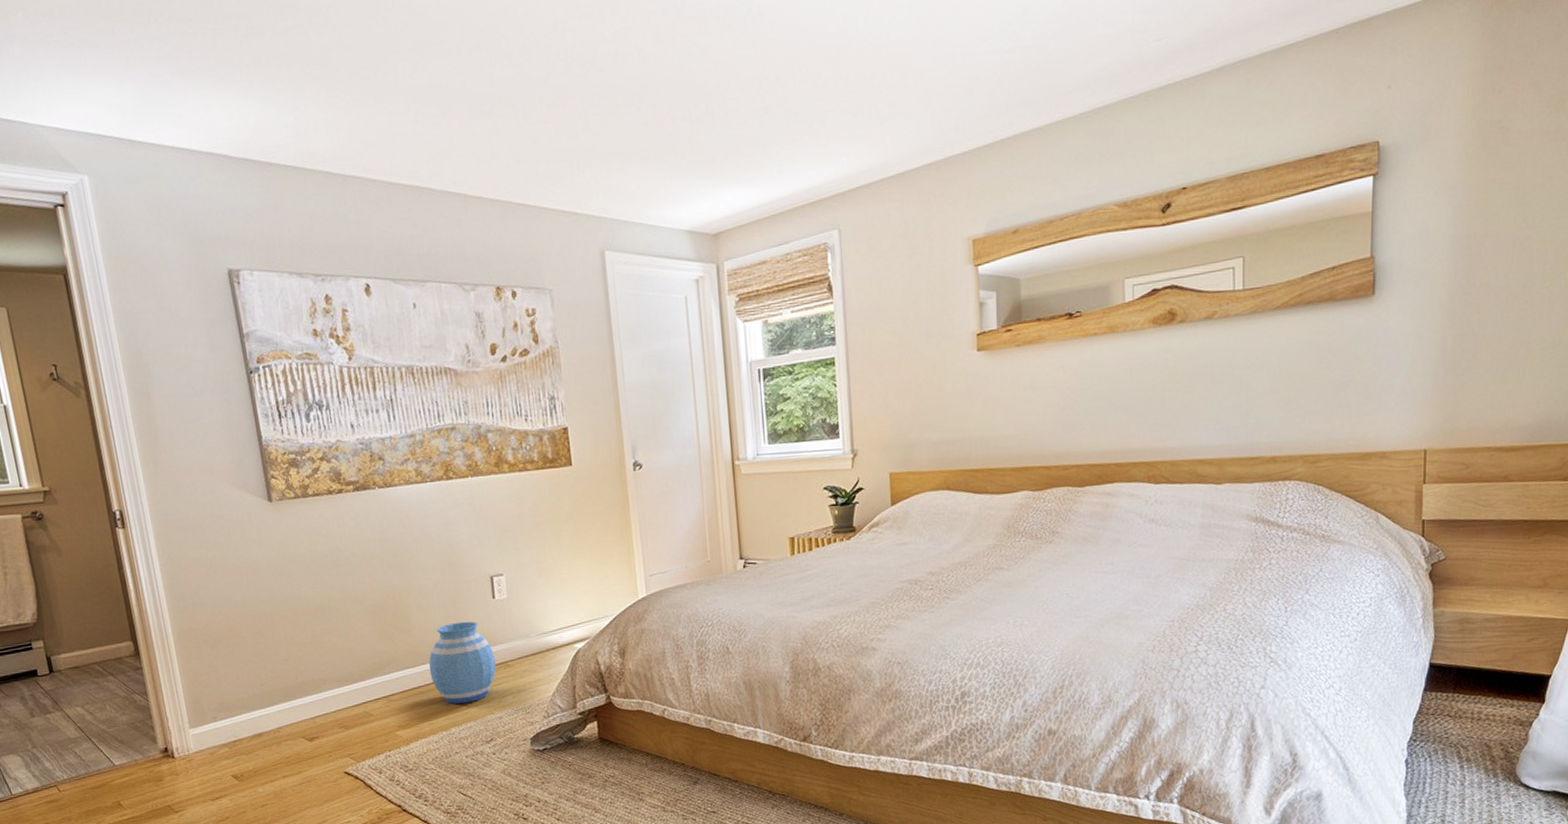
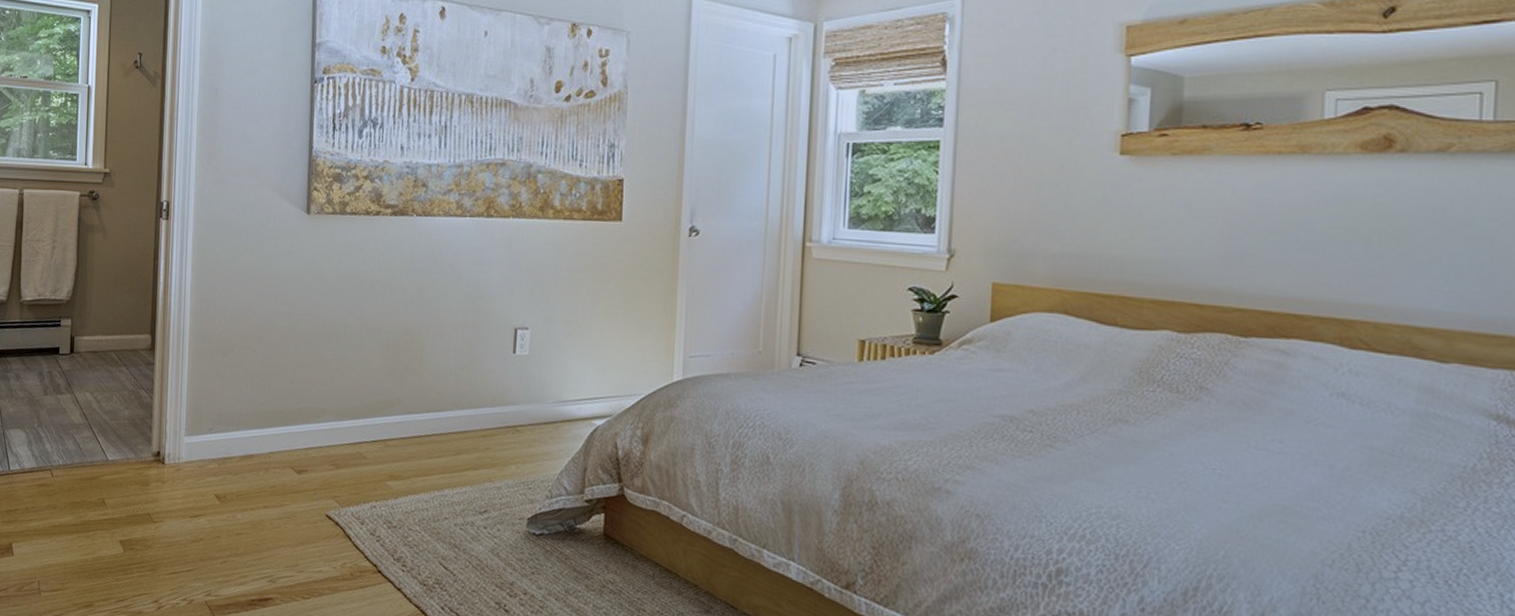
vase: present [429,621,496,704] -> none [433,372,505,465]

